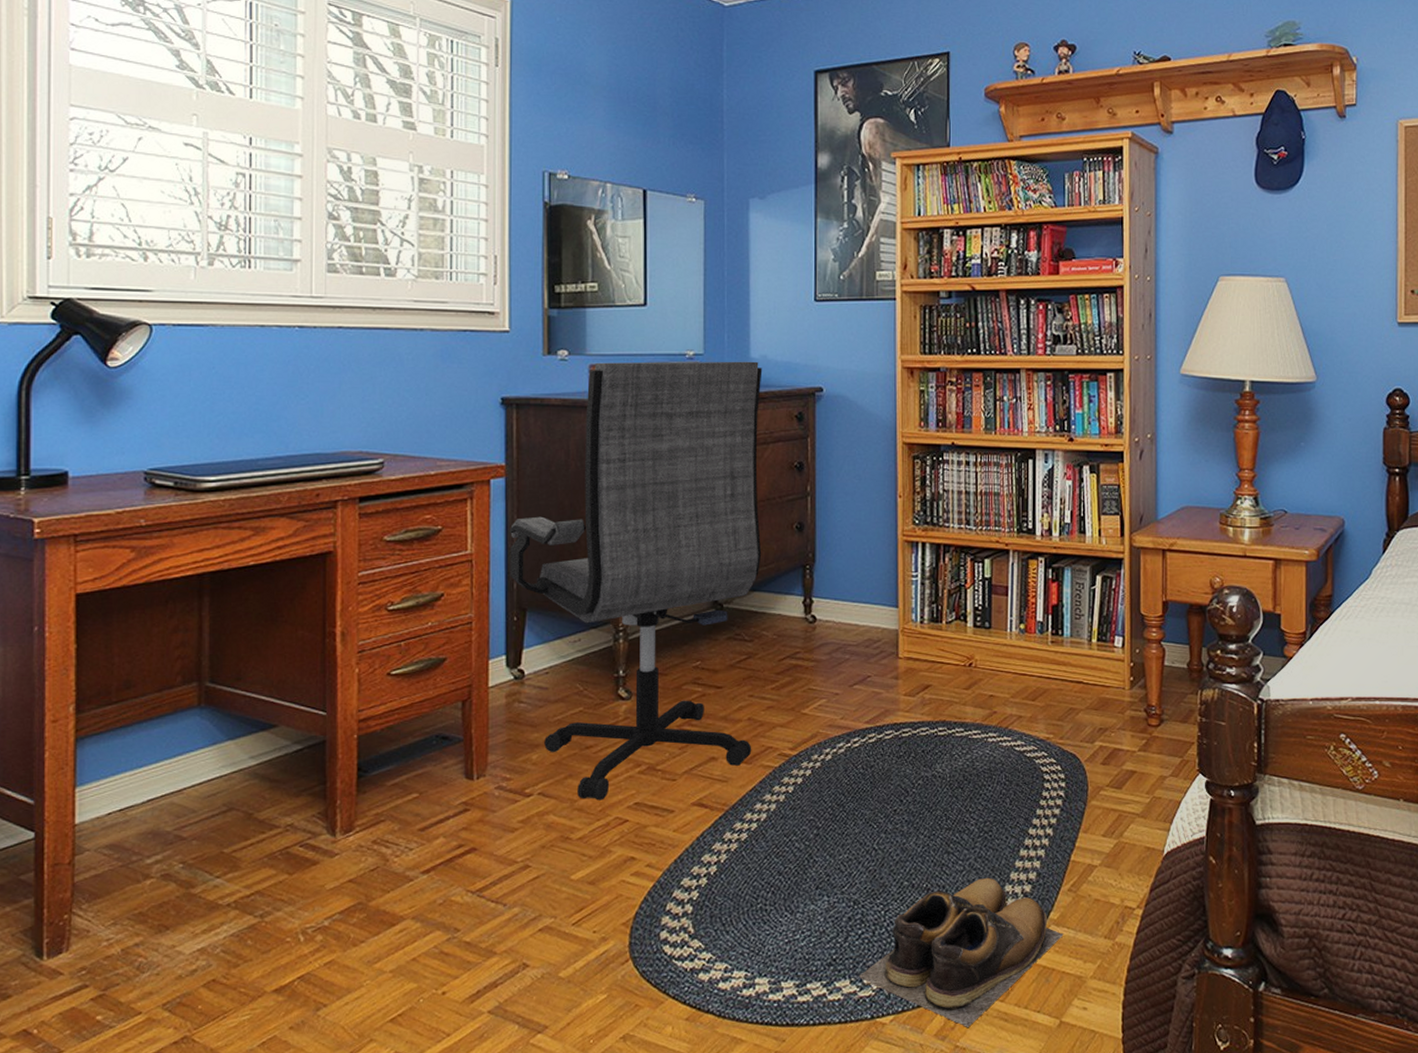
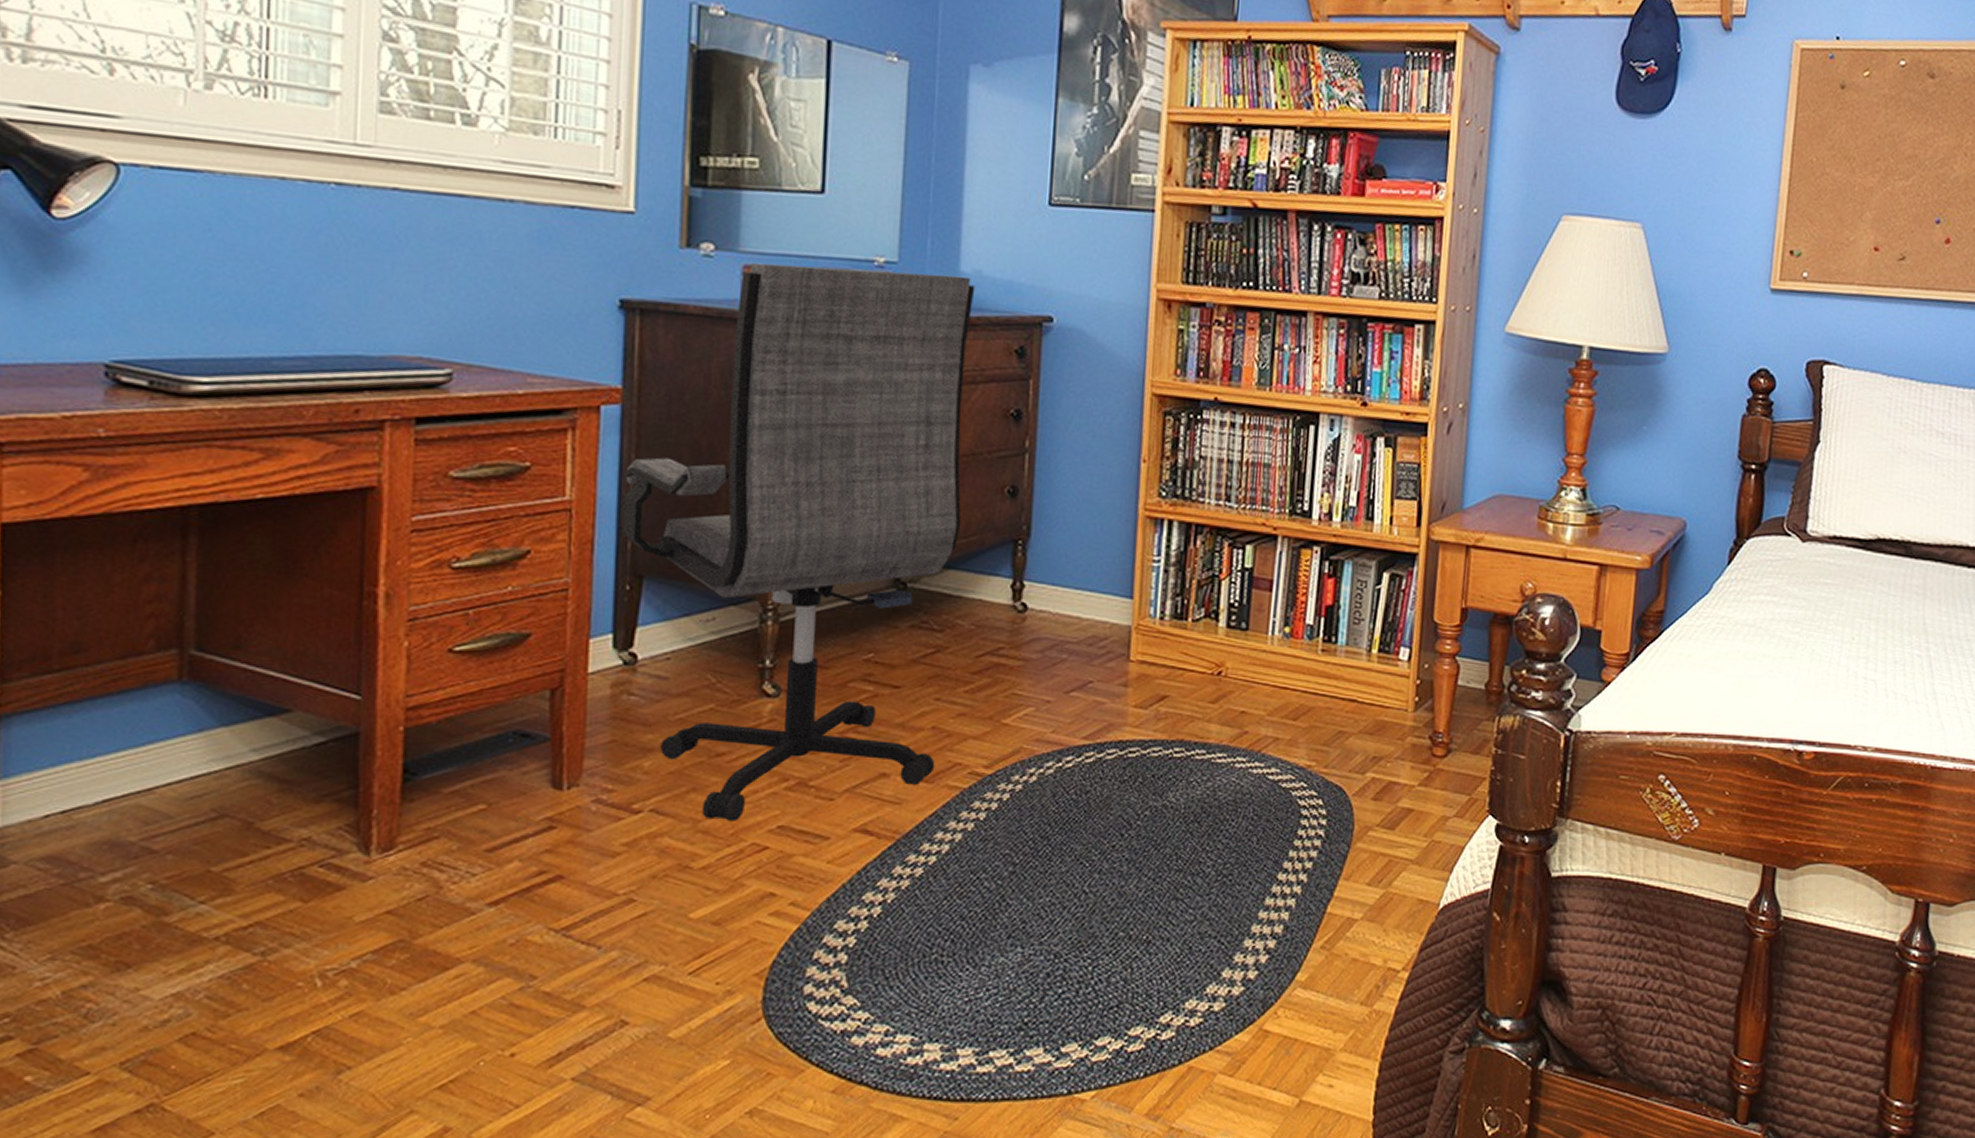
shoes: present [859,877,1064,1027] -> none [1056,929,1312,1106]

